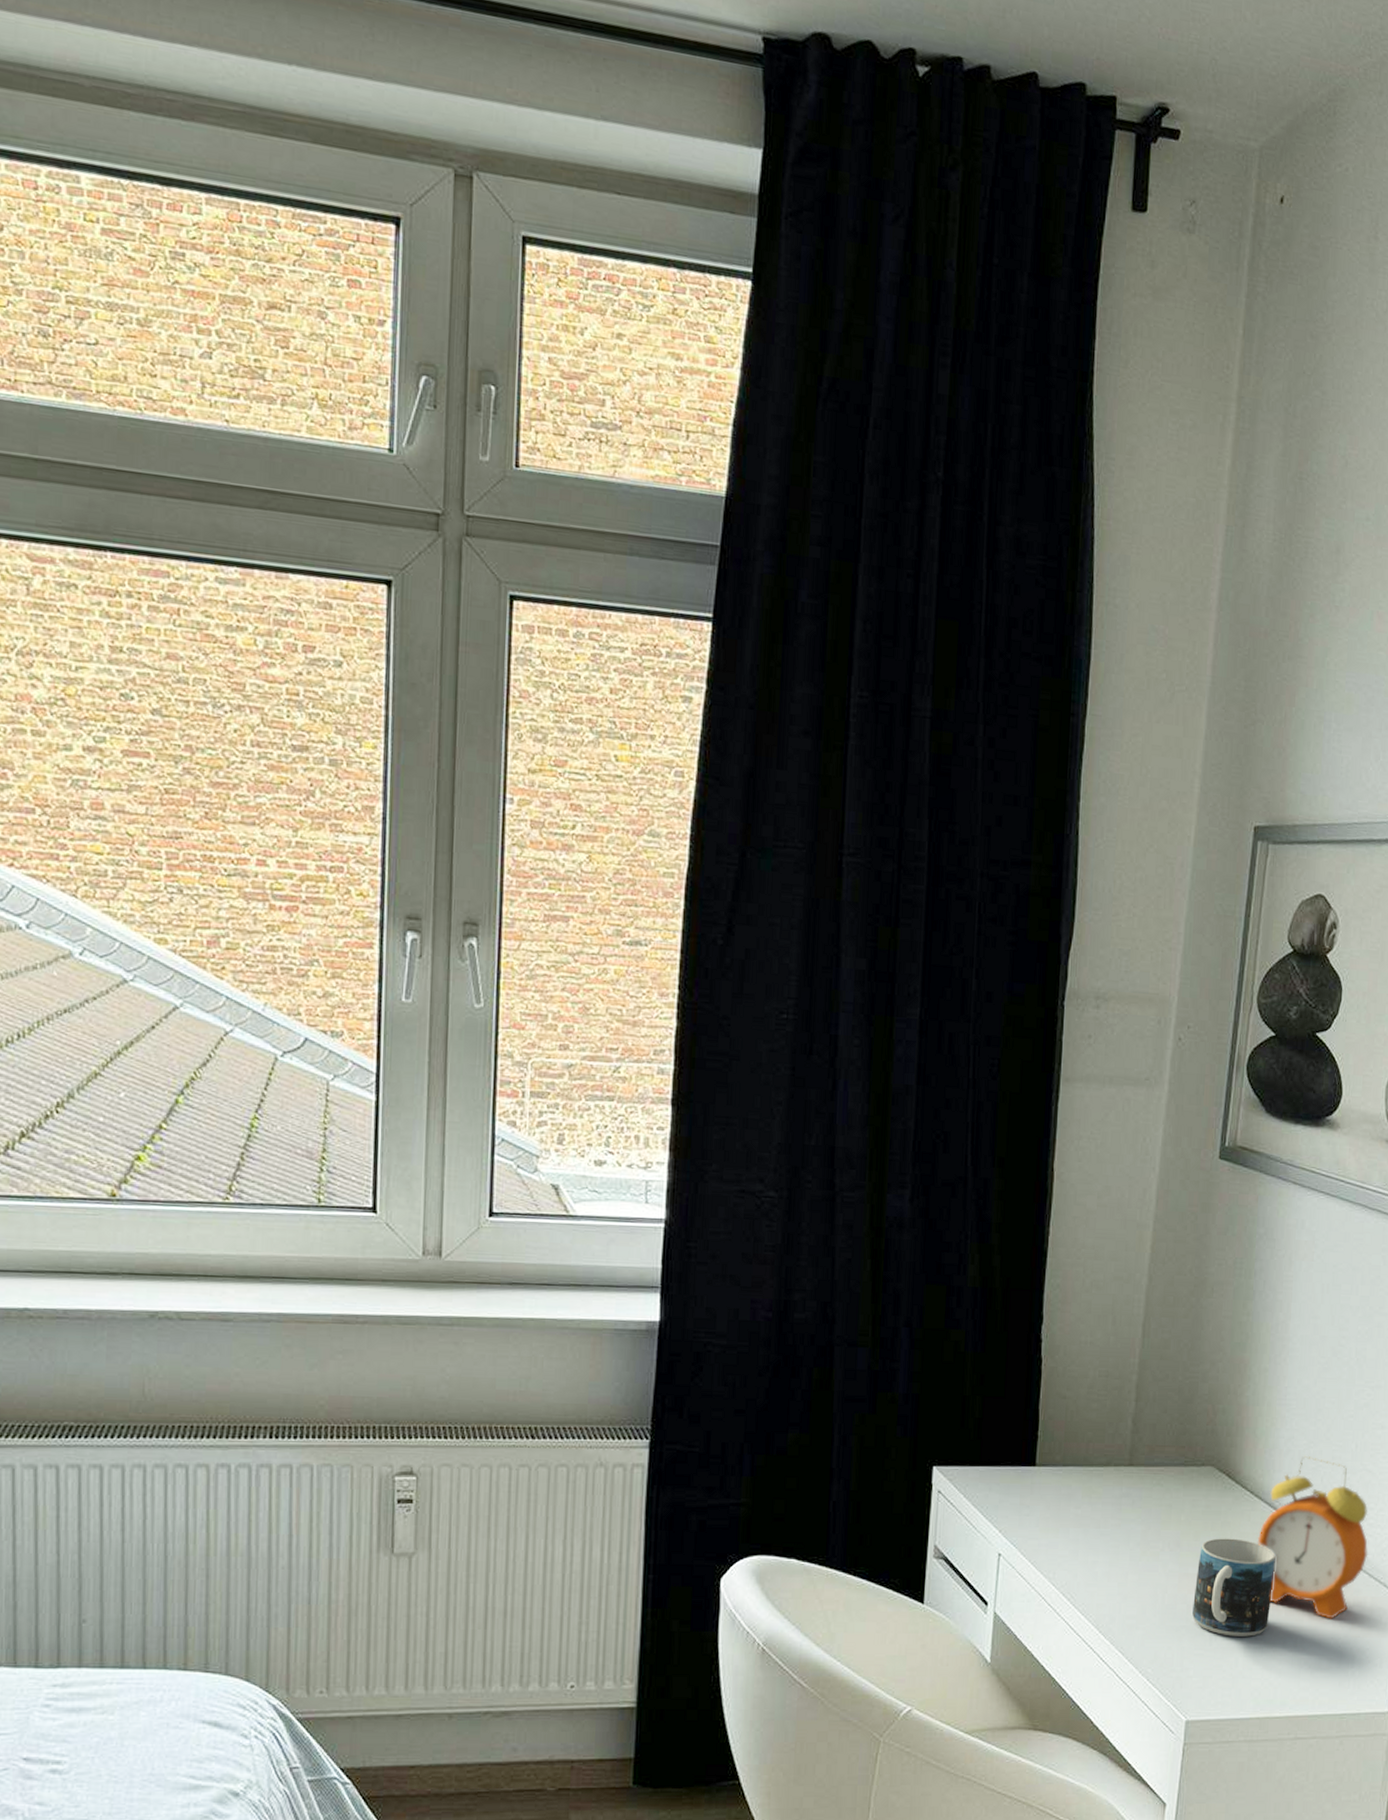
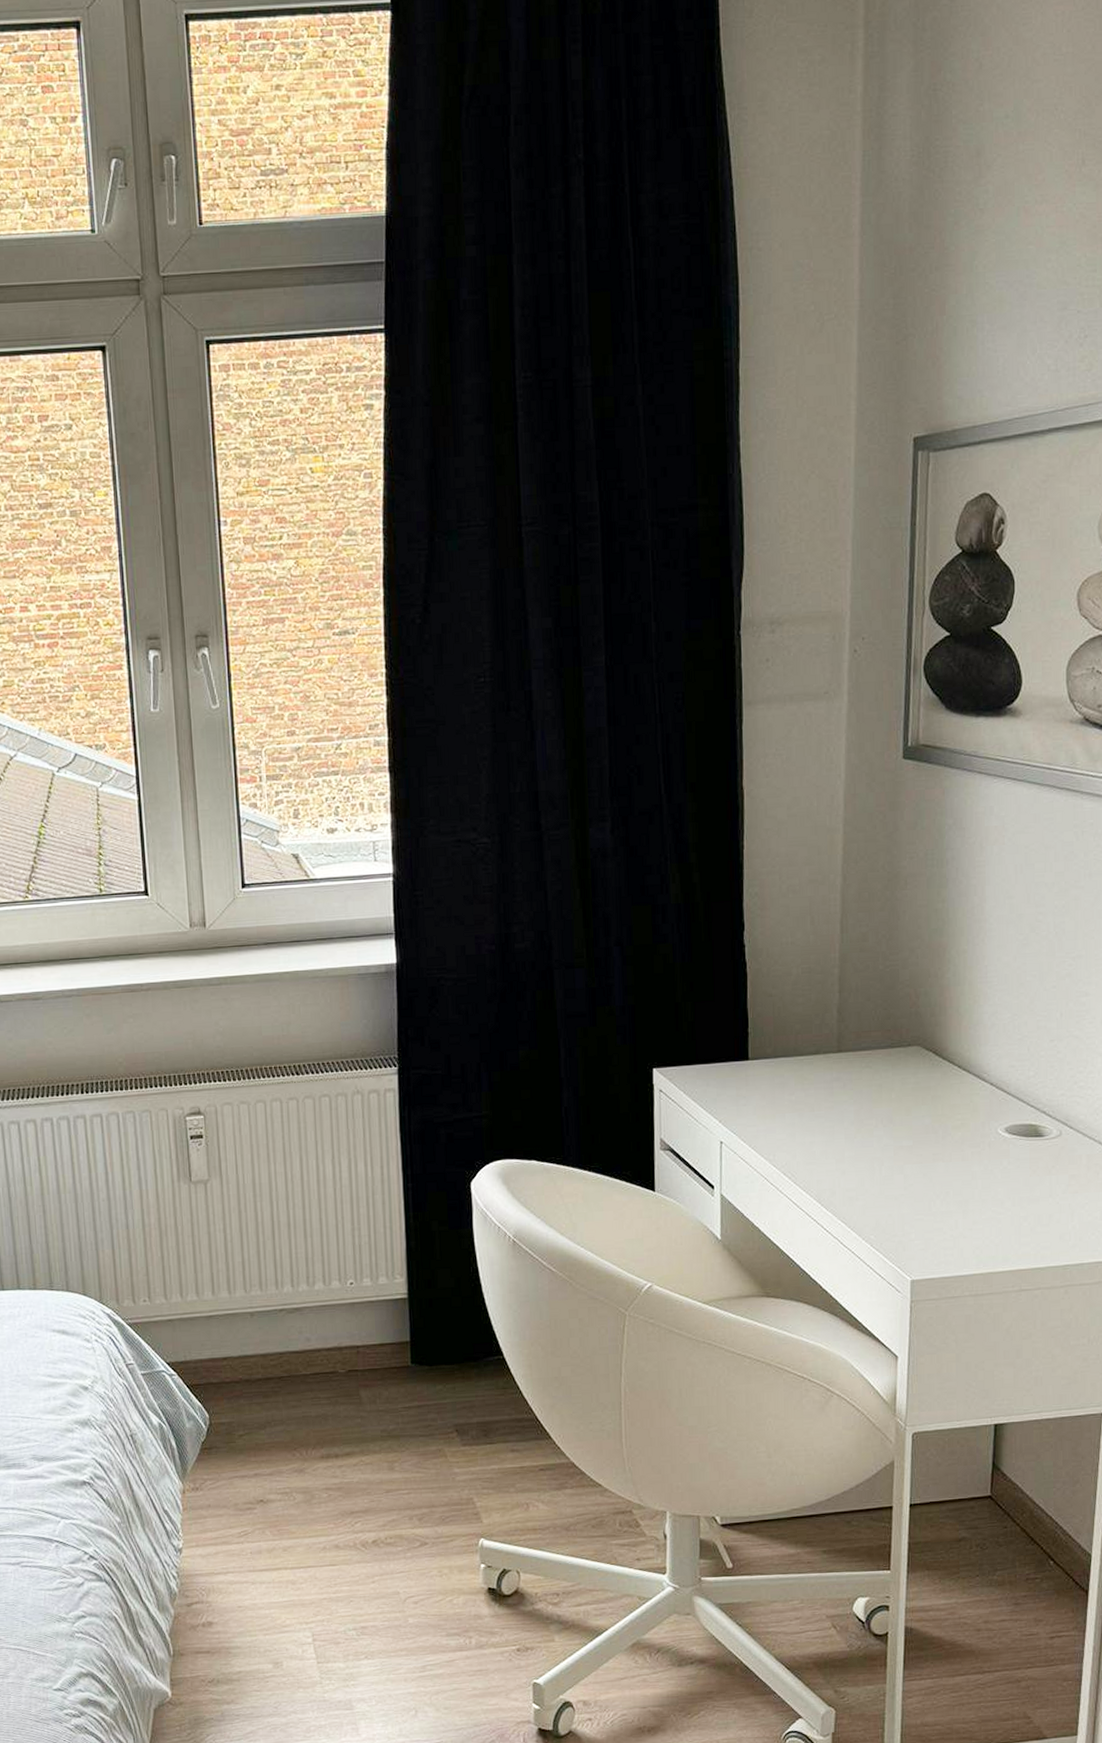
mug: present [1192,1538,1276,1637] -> none [910,1110,988,1201]
alarm clock: present [1257,1455,1368,1619] -> none [968,1027,1081,1178]

